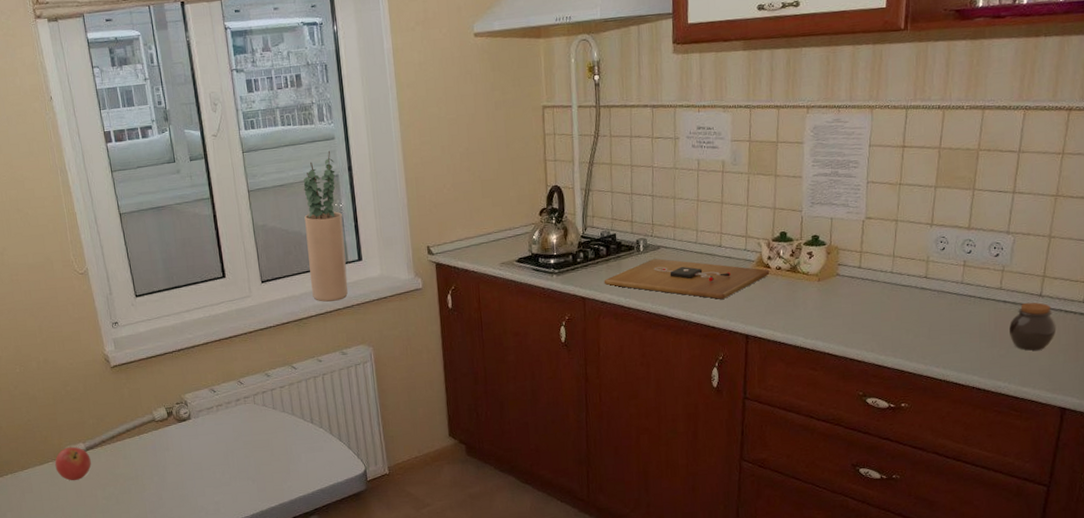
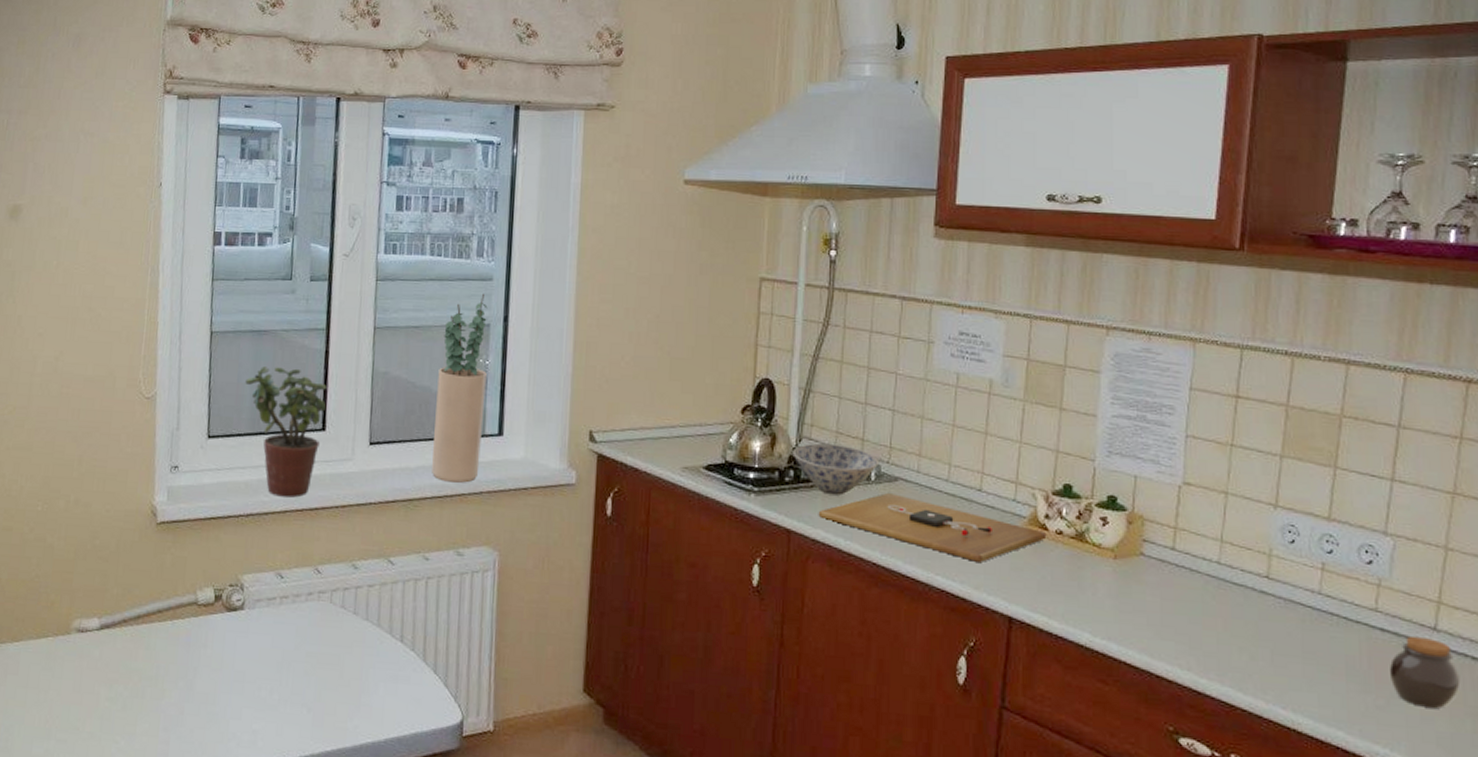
fruit: present [54,446,92,481] -> none [55,620,103,669]
potted plant: none [155,232,224,334] -> present [245,366,327,499]
bowl: none [581,228,645,267] -> present [792,443,878,496]

